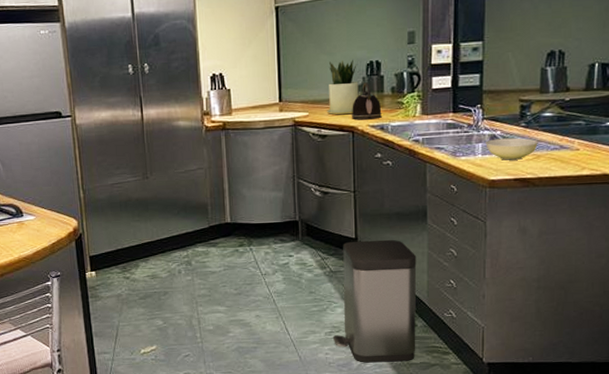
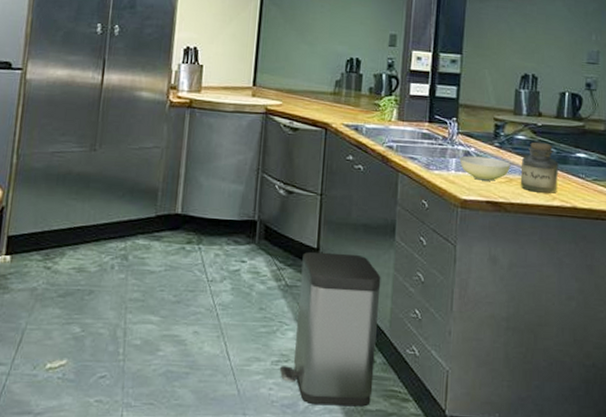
planter: present [326,59,359,115] -> none [300,52,337,110]
kettle: present [351,81,382,120] -> none [326,77,358,119]
jar: none [548,116,589,165] -> present [520,141,560,193]

